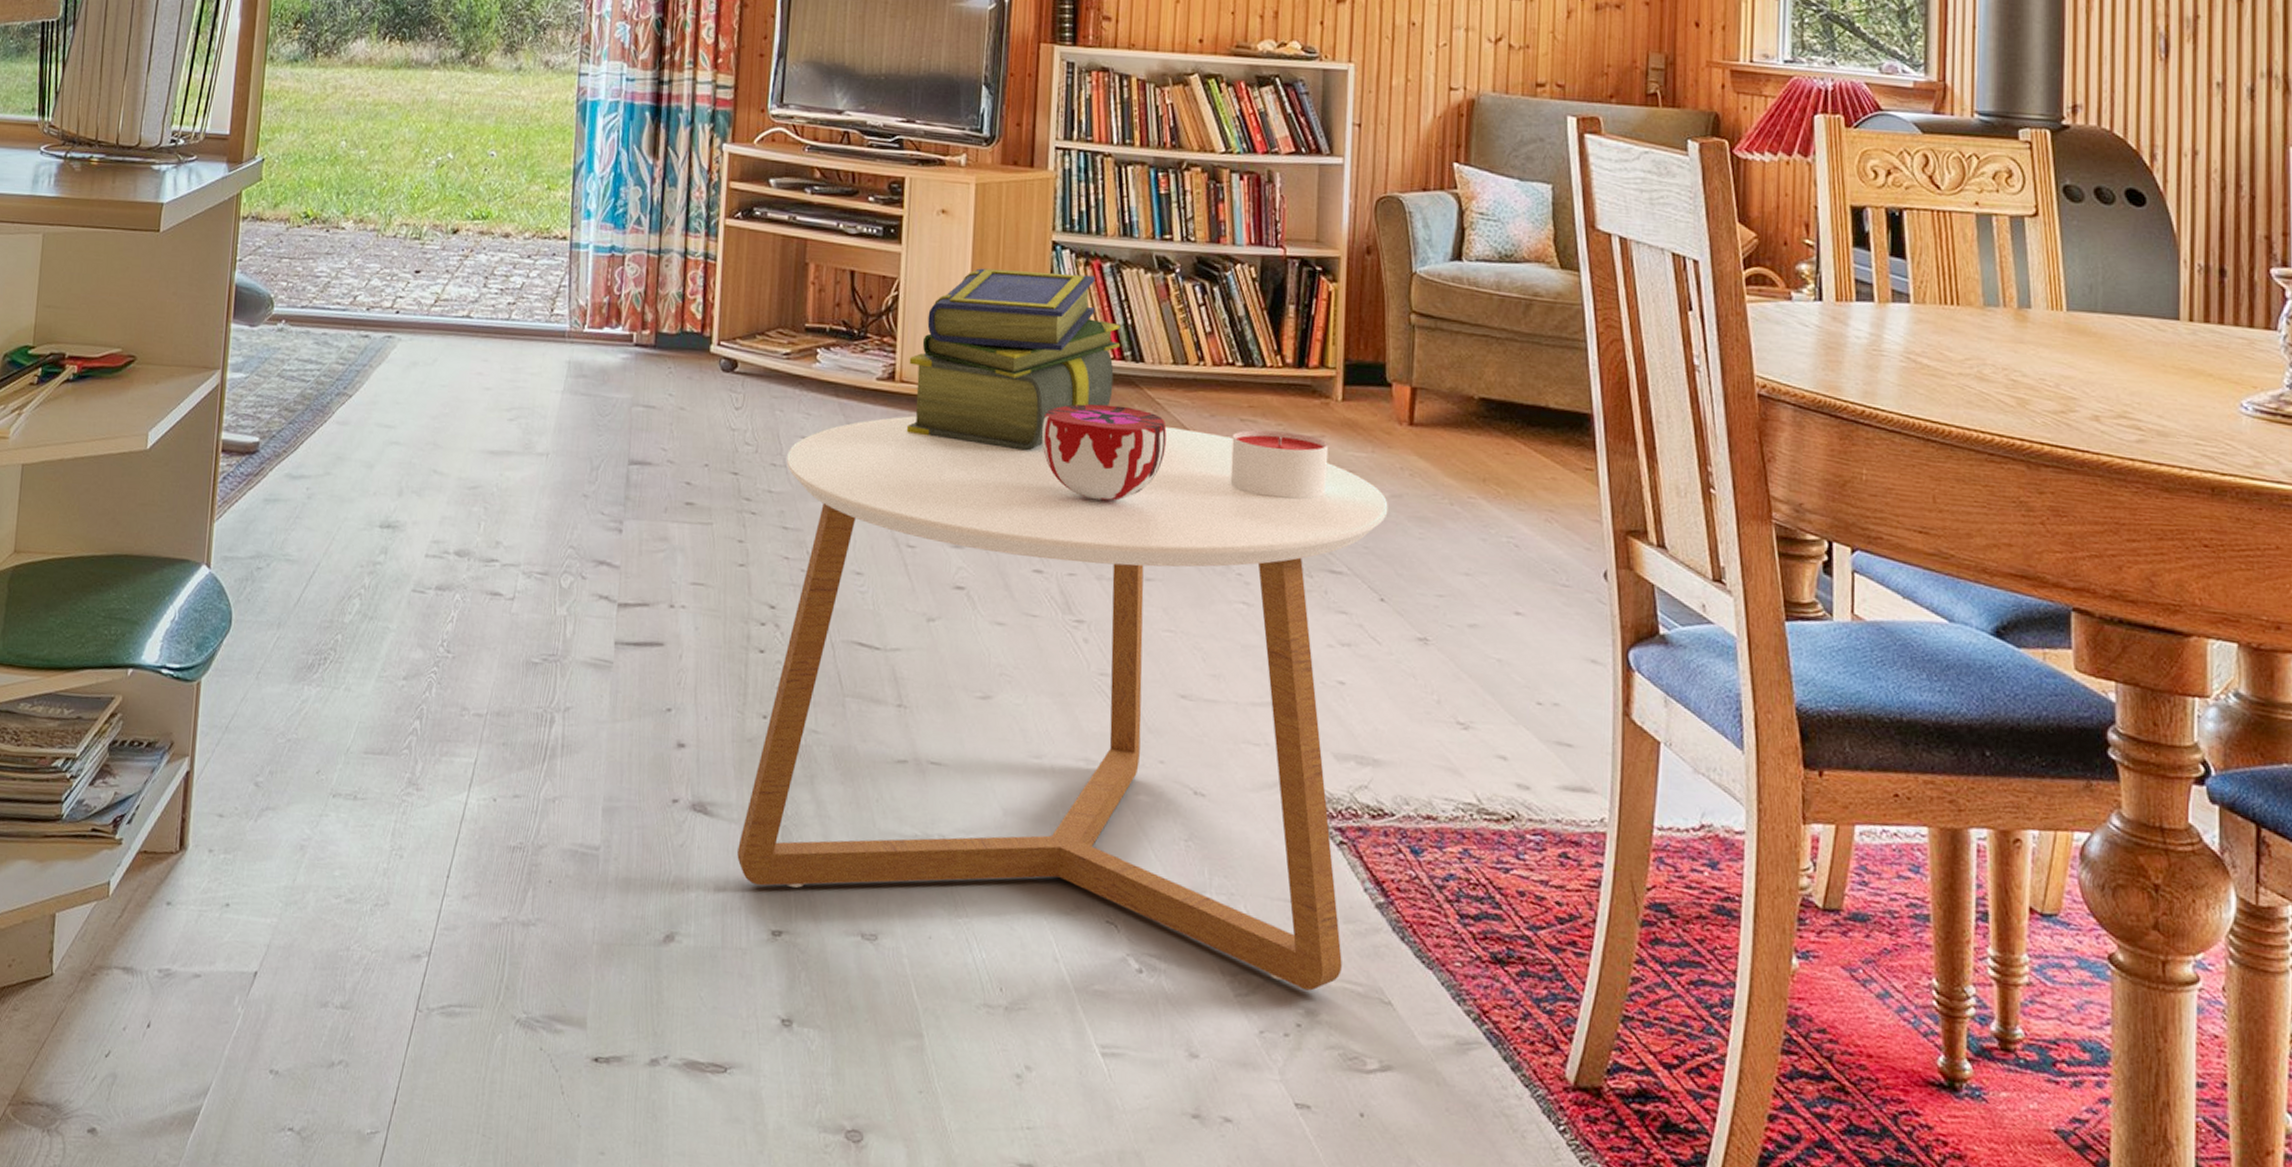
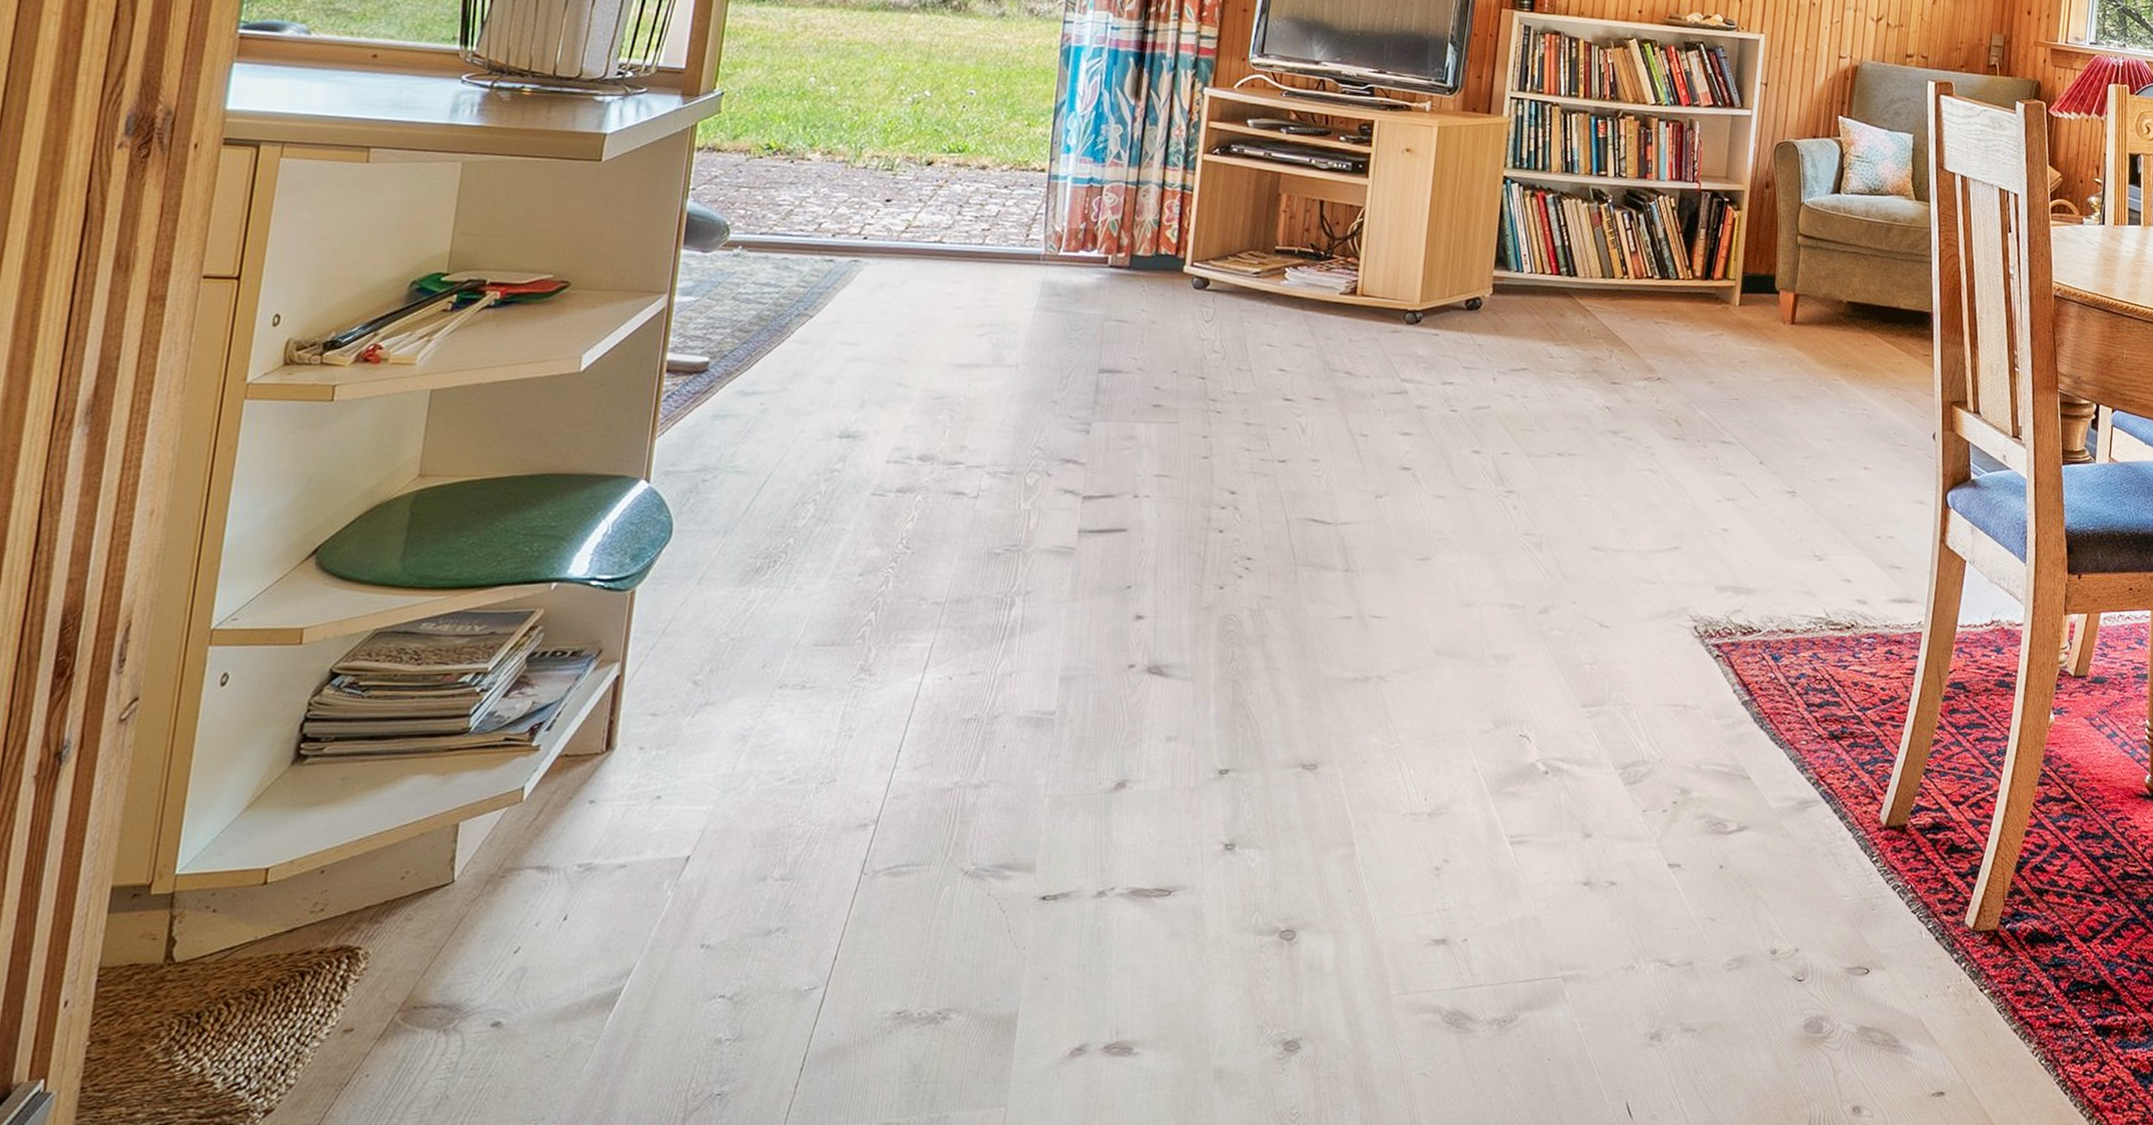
coffee table: present [737,415,1388,991] -> none [1189,324,1771,774]
stack of books: present [906,268,1120,451] -> none [1364,198,1559,352]
decorative bowl: present [1041,404,1167,501] -> none [1485,311,1593,392]
candle: present [1230,429,1329,500] -> none [1644,330,1726,386]

